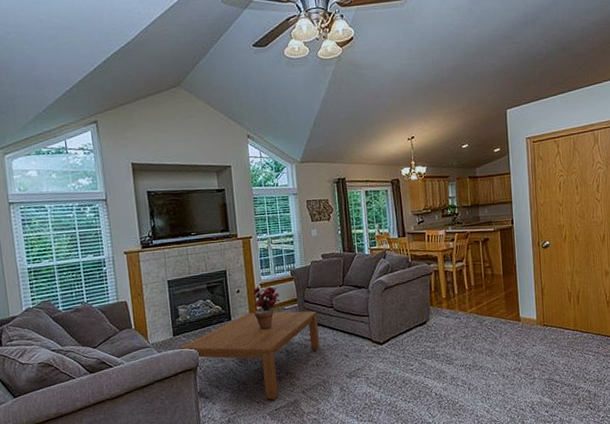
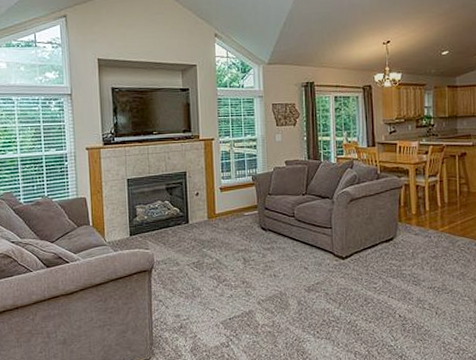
coffee table: present [179,311,320,400] -> none [135,216,278,308]
potted plant: present [249,286,280,330] -> none [208,190,240,235]

